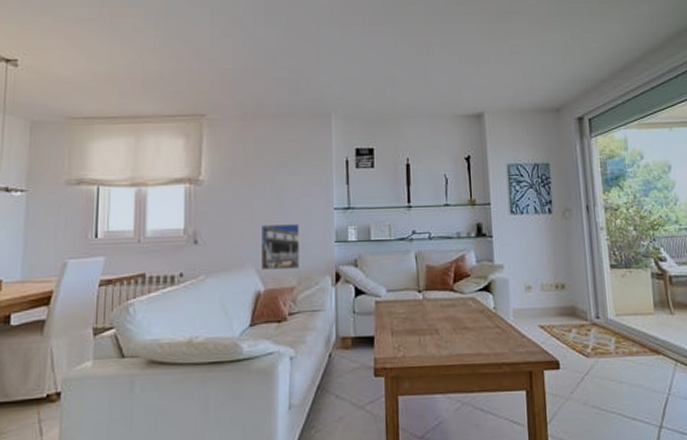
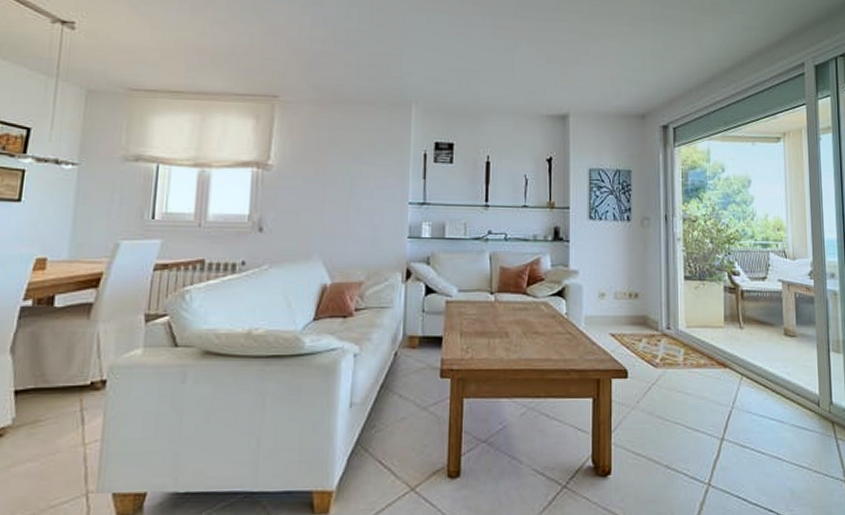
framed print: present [260,224,301,270] -> none [328,216,372,263]

